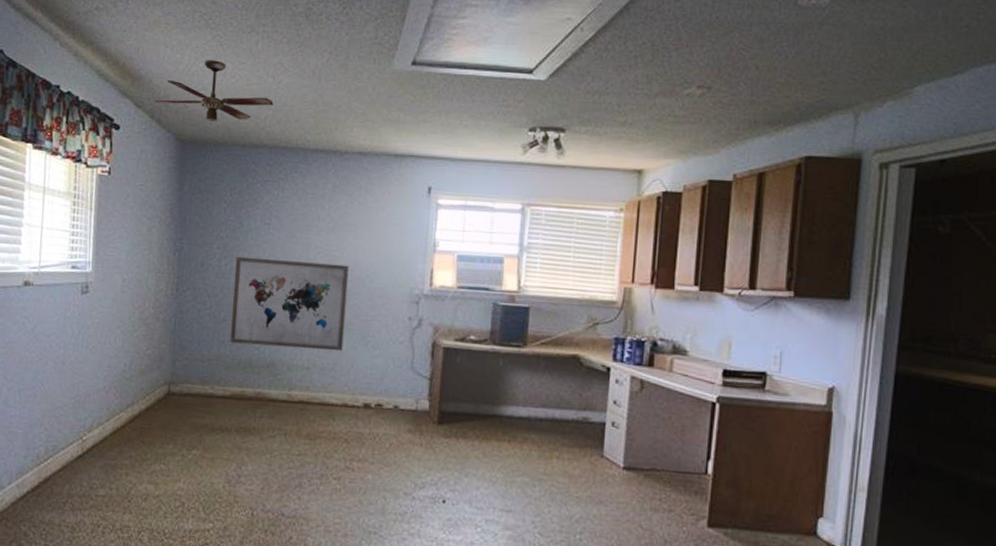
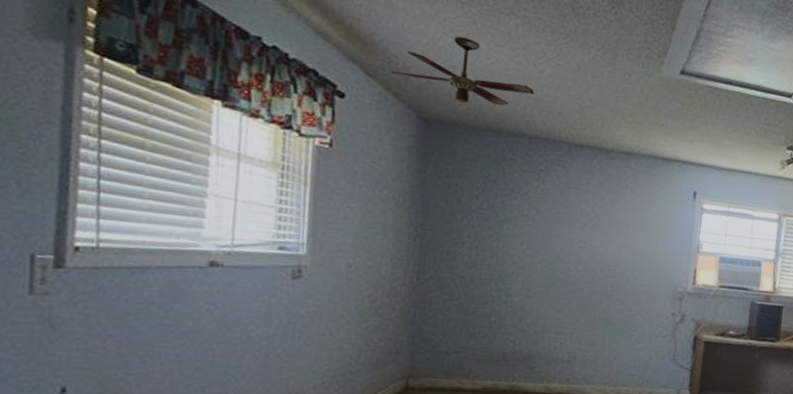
wall art: present [230,256,349,352] -> none [481,246,613,345]

